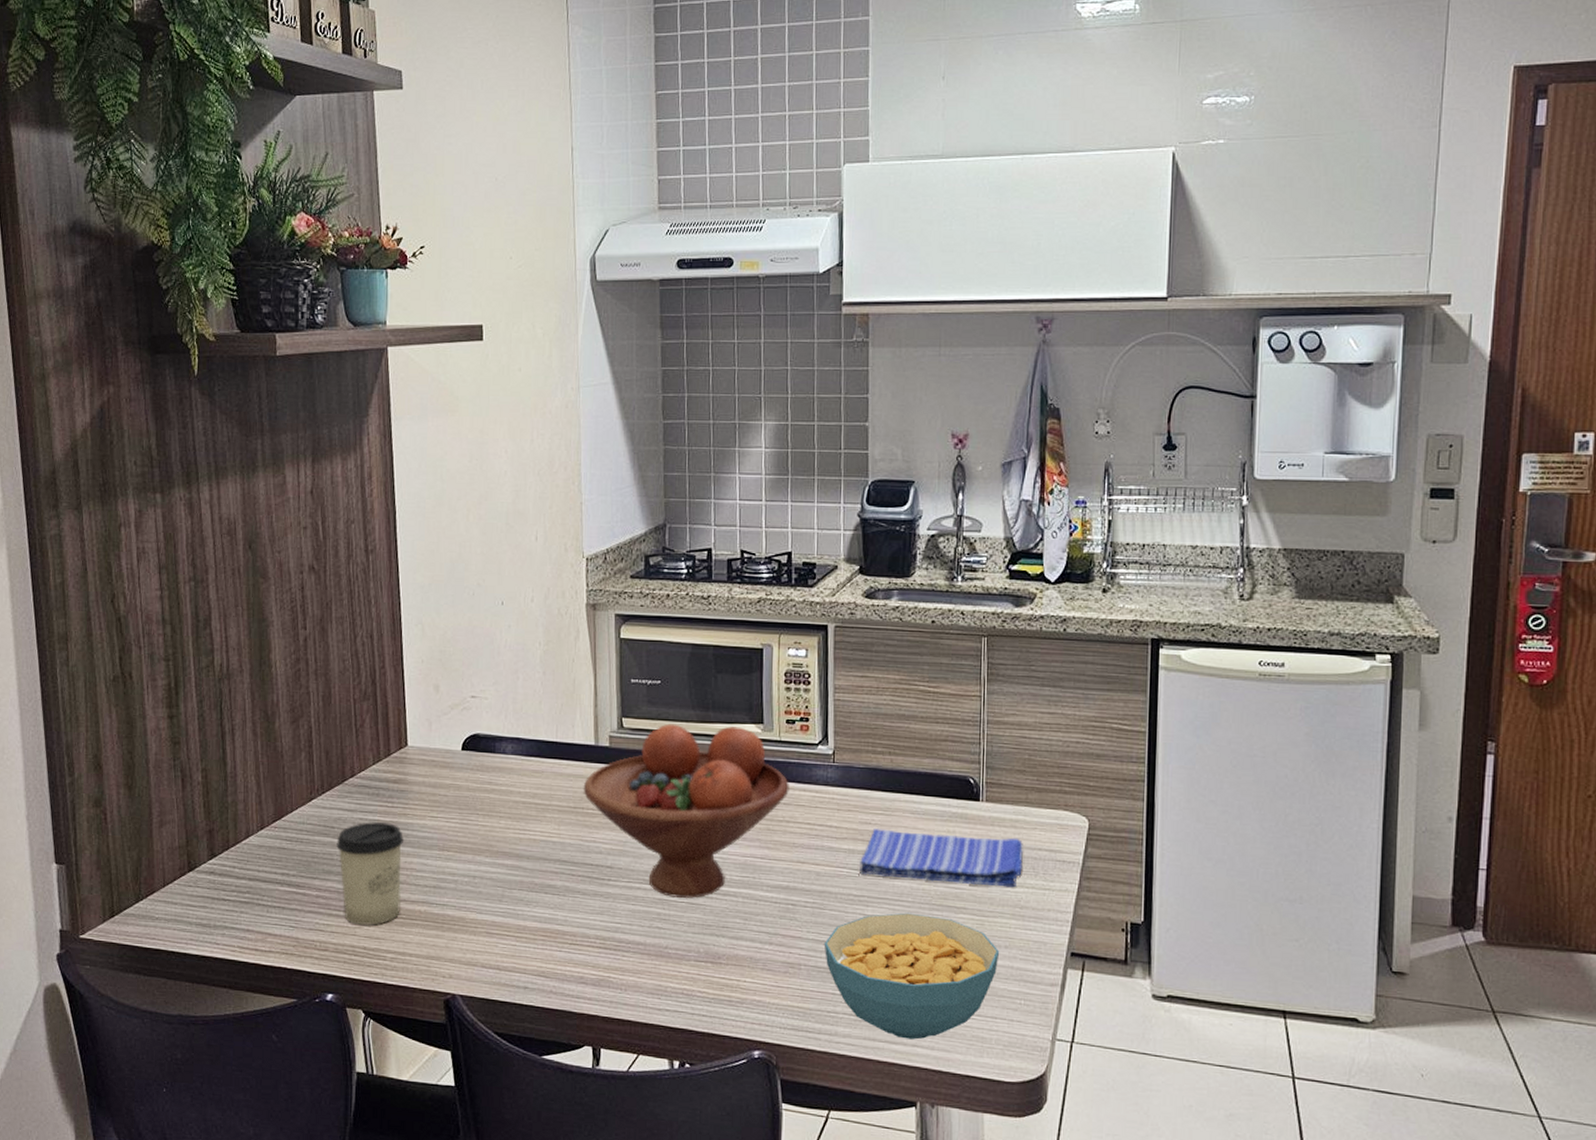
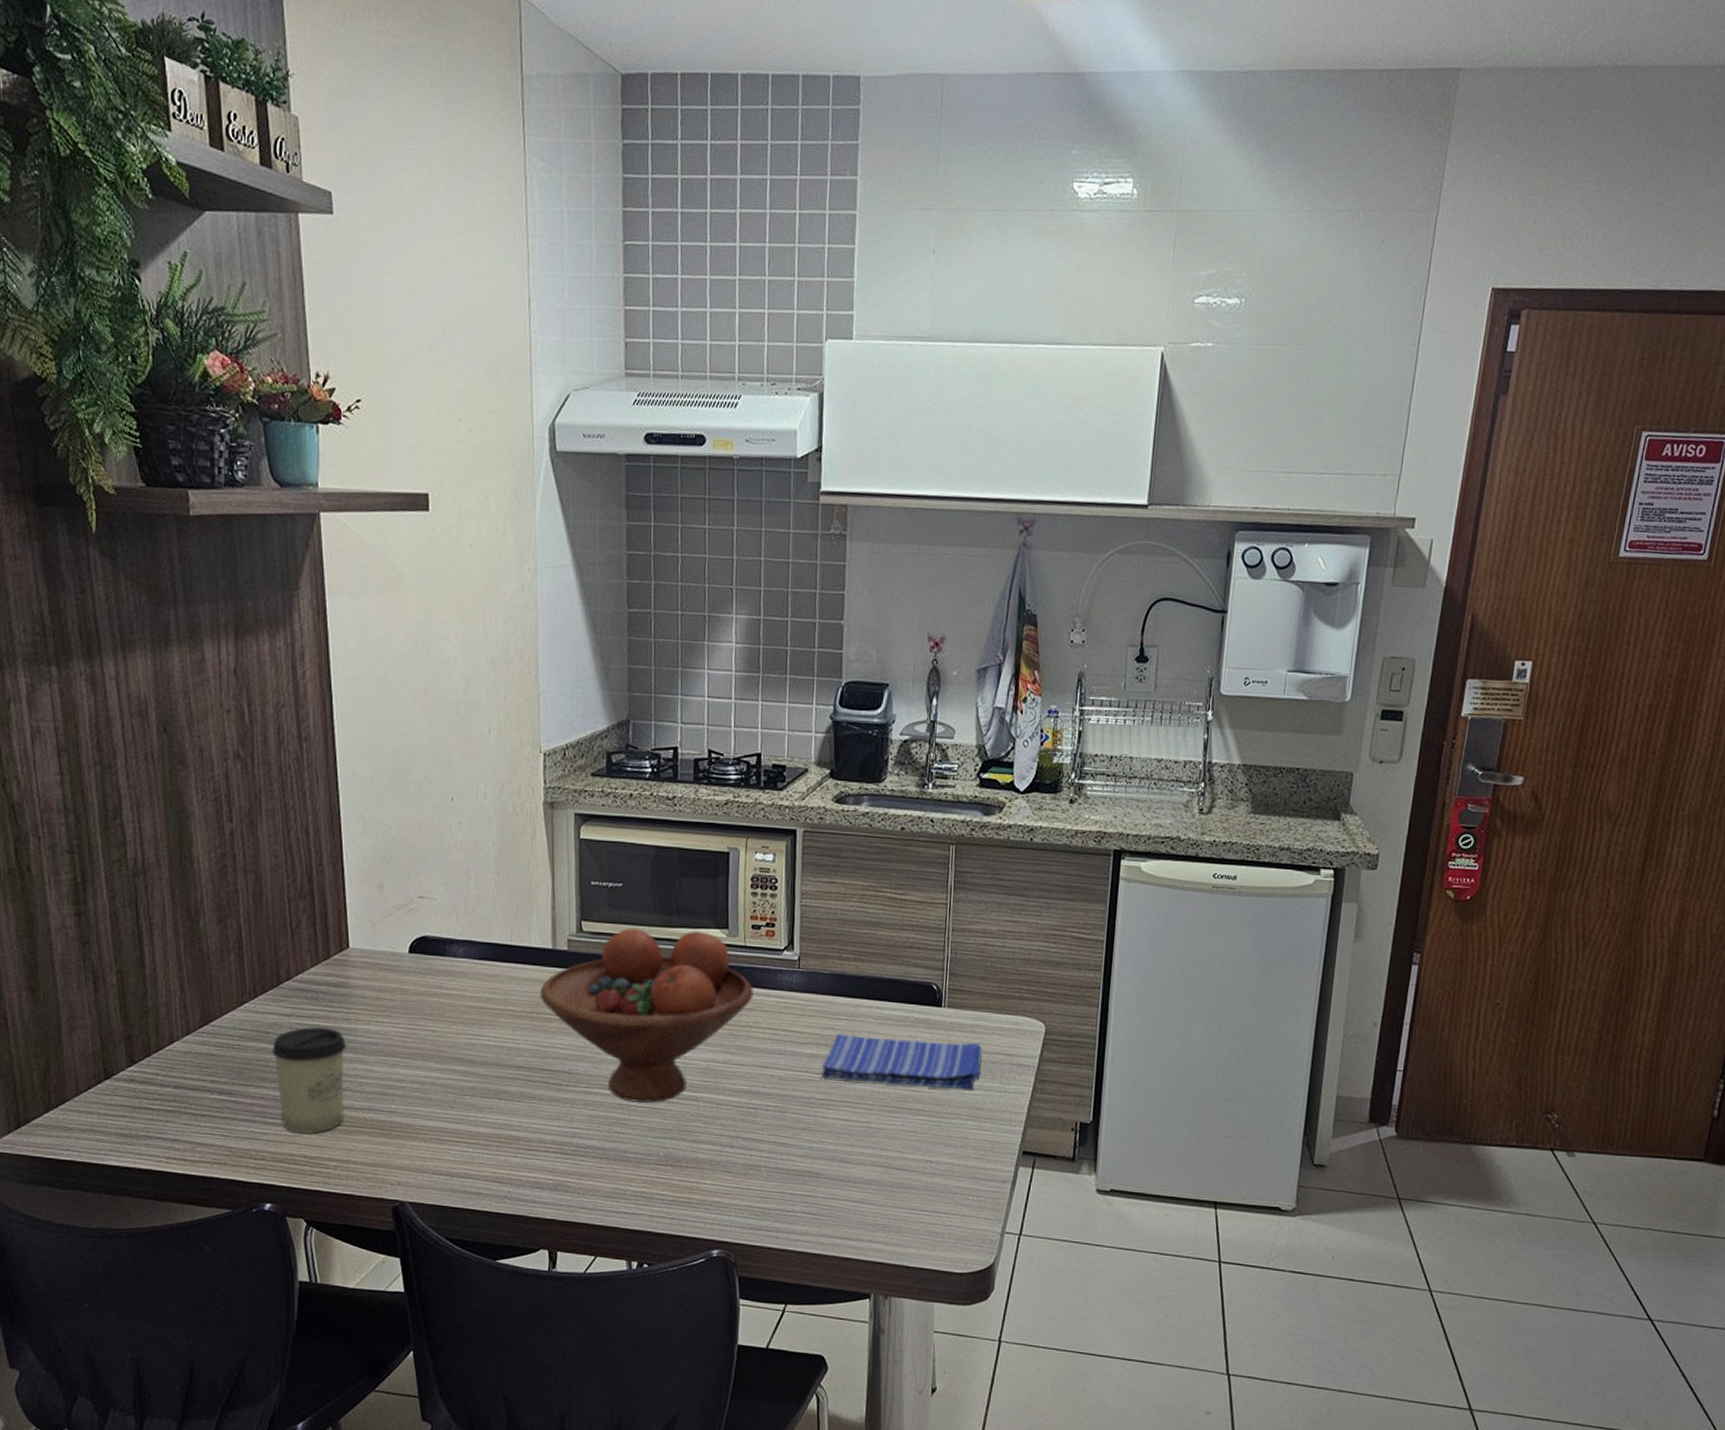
cereal bowl: present [824,912,1000,1040] -> none [784,1115,956,1236]

